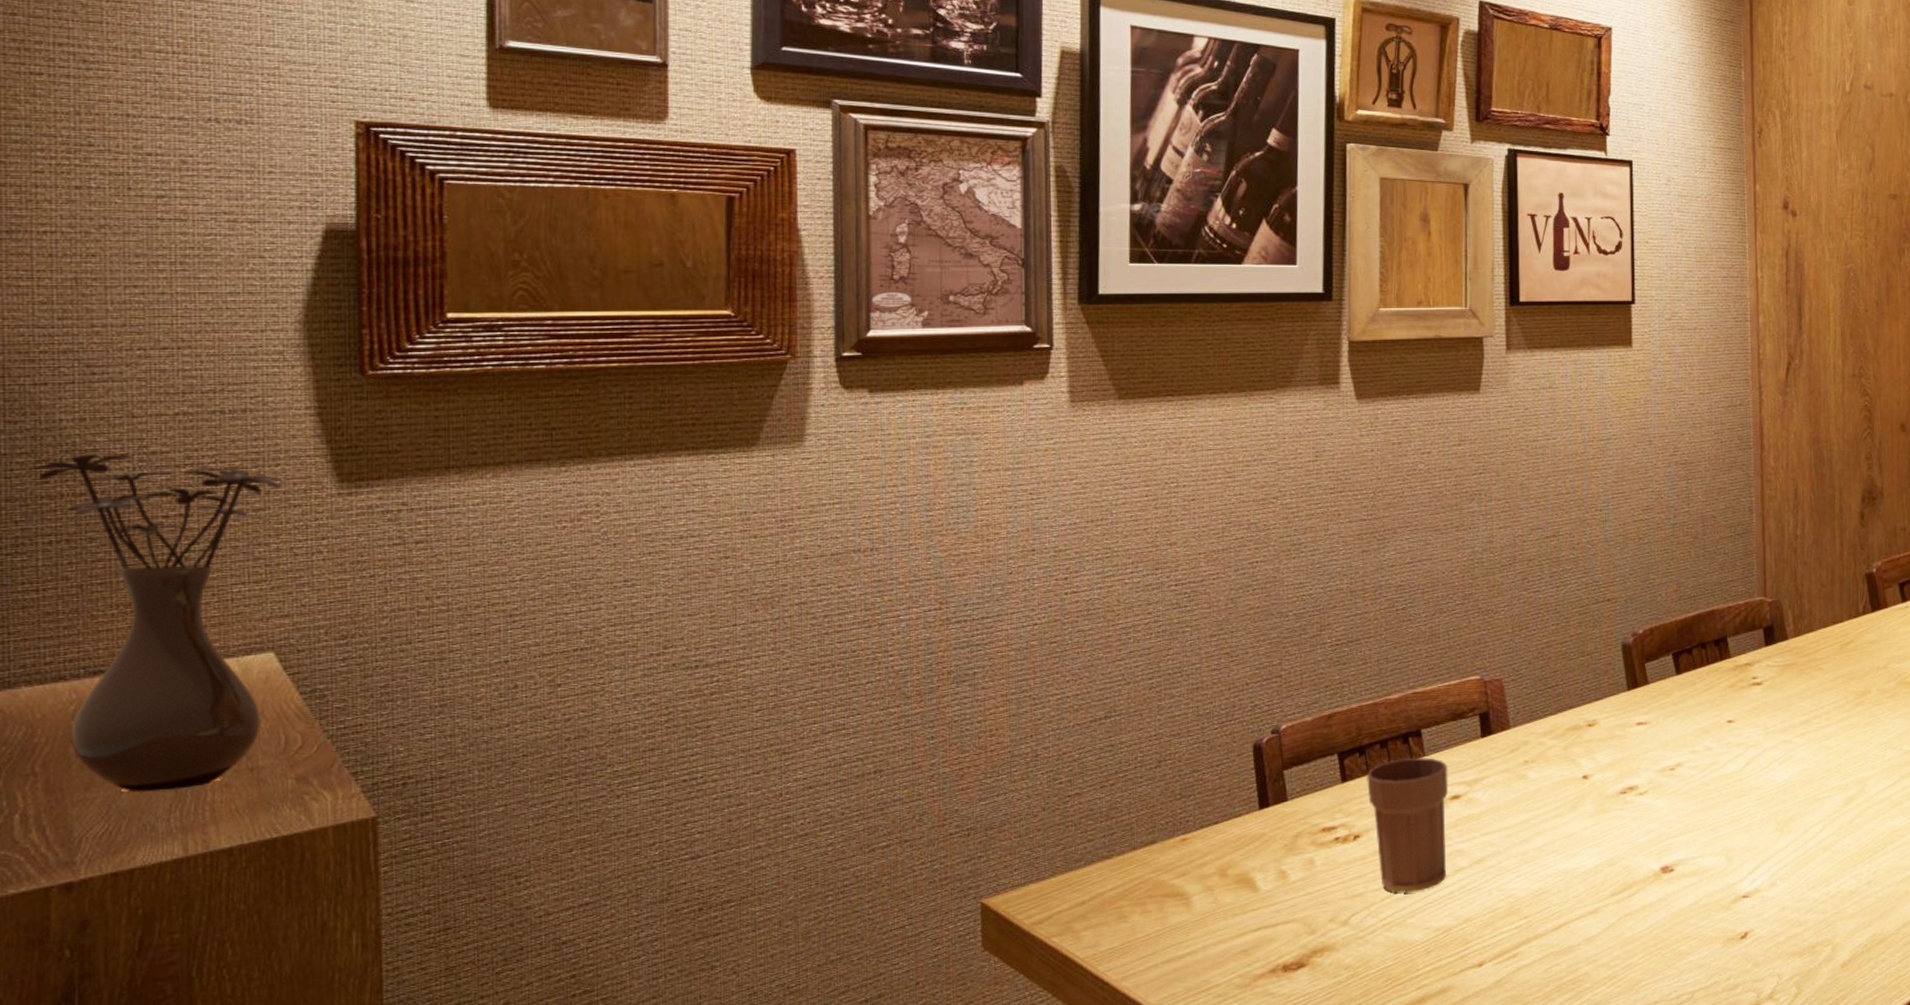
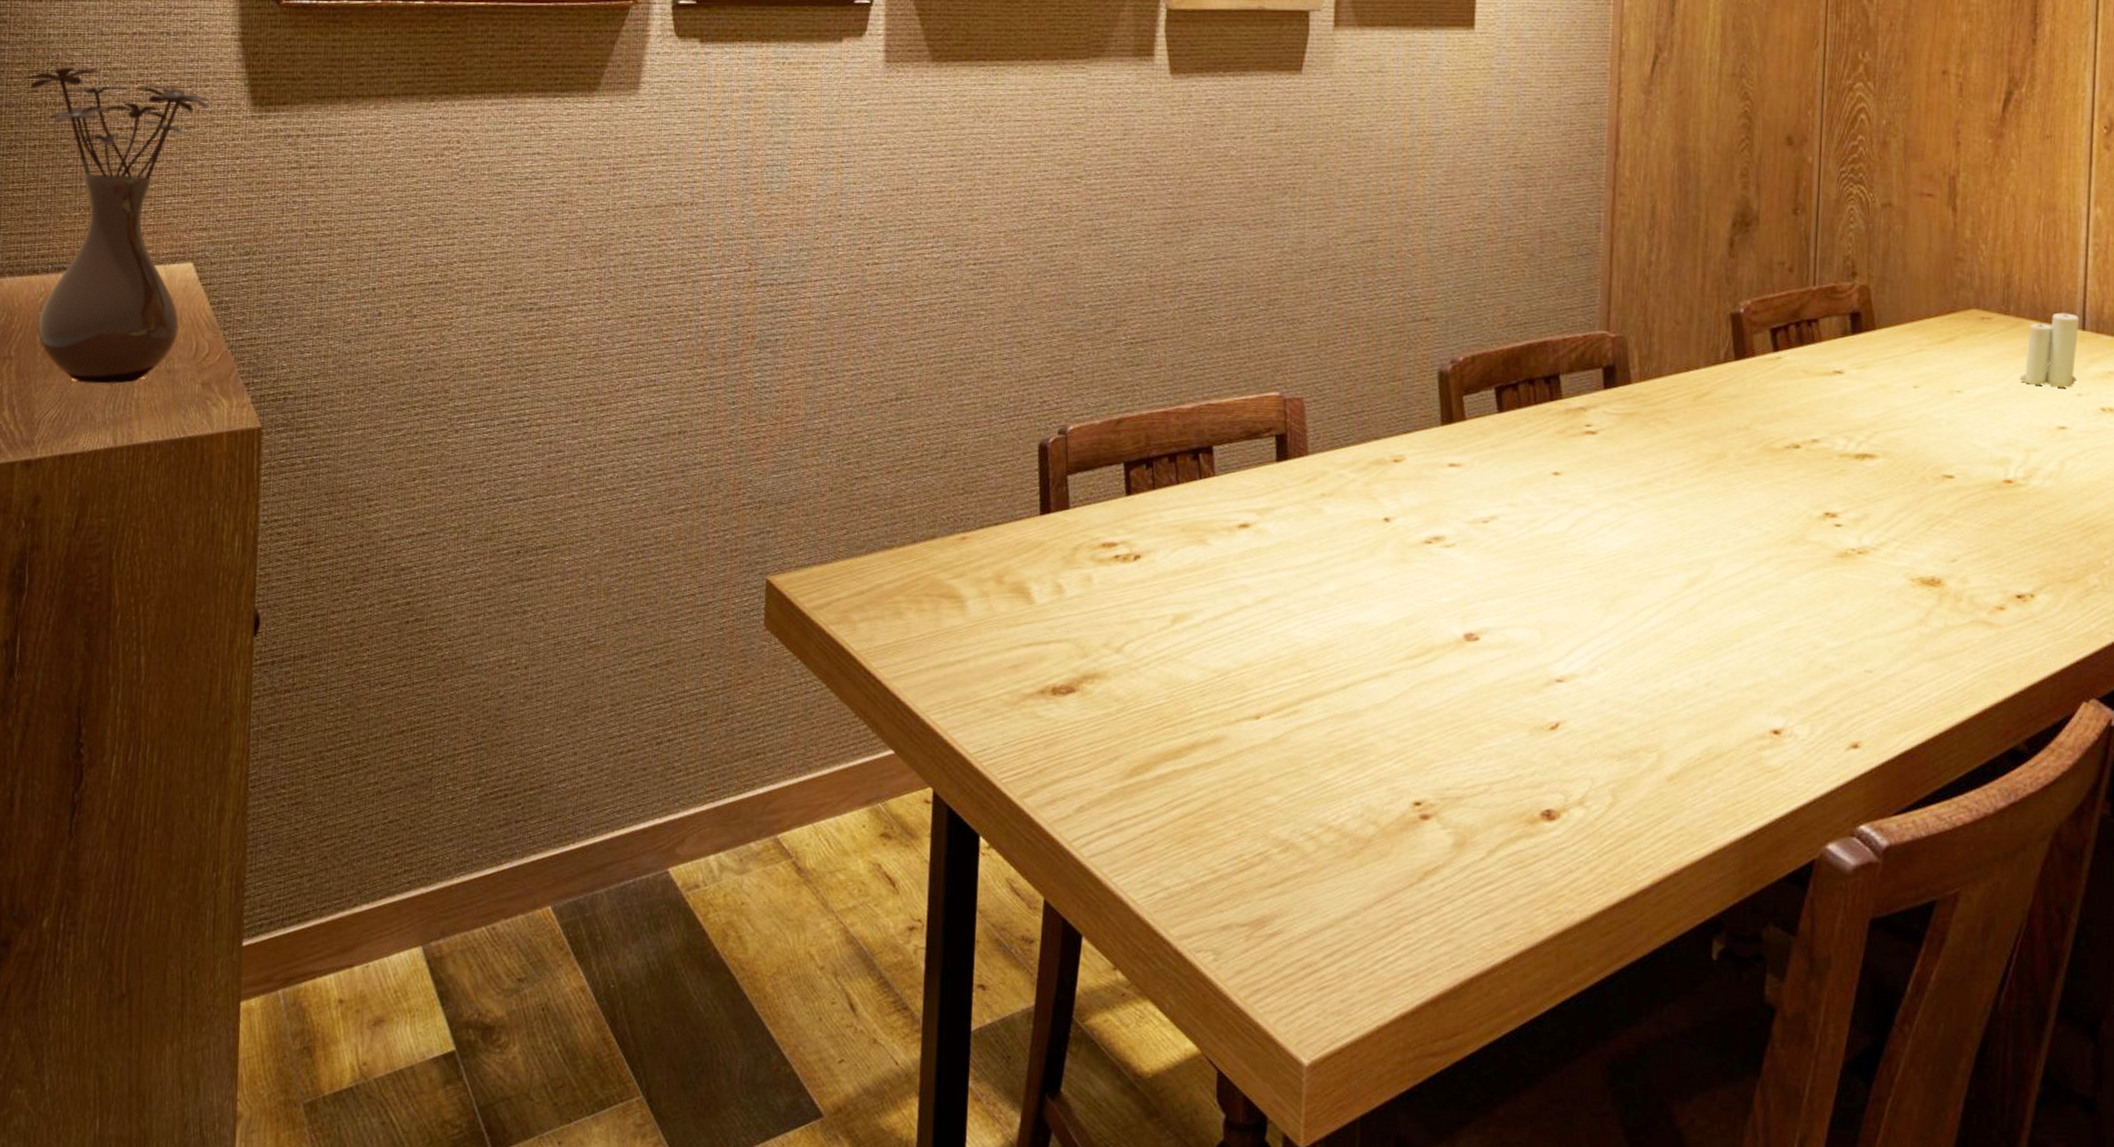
cup: present [1366,757,1449,893] -> none [1151,475,1238,627]

